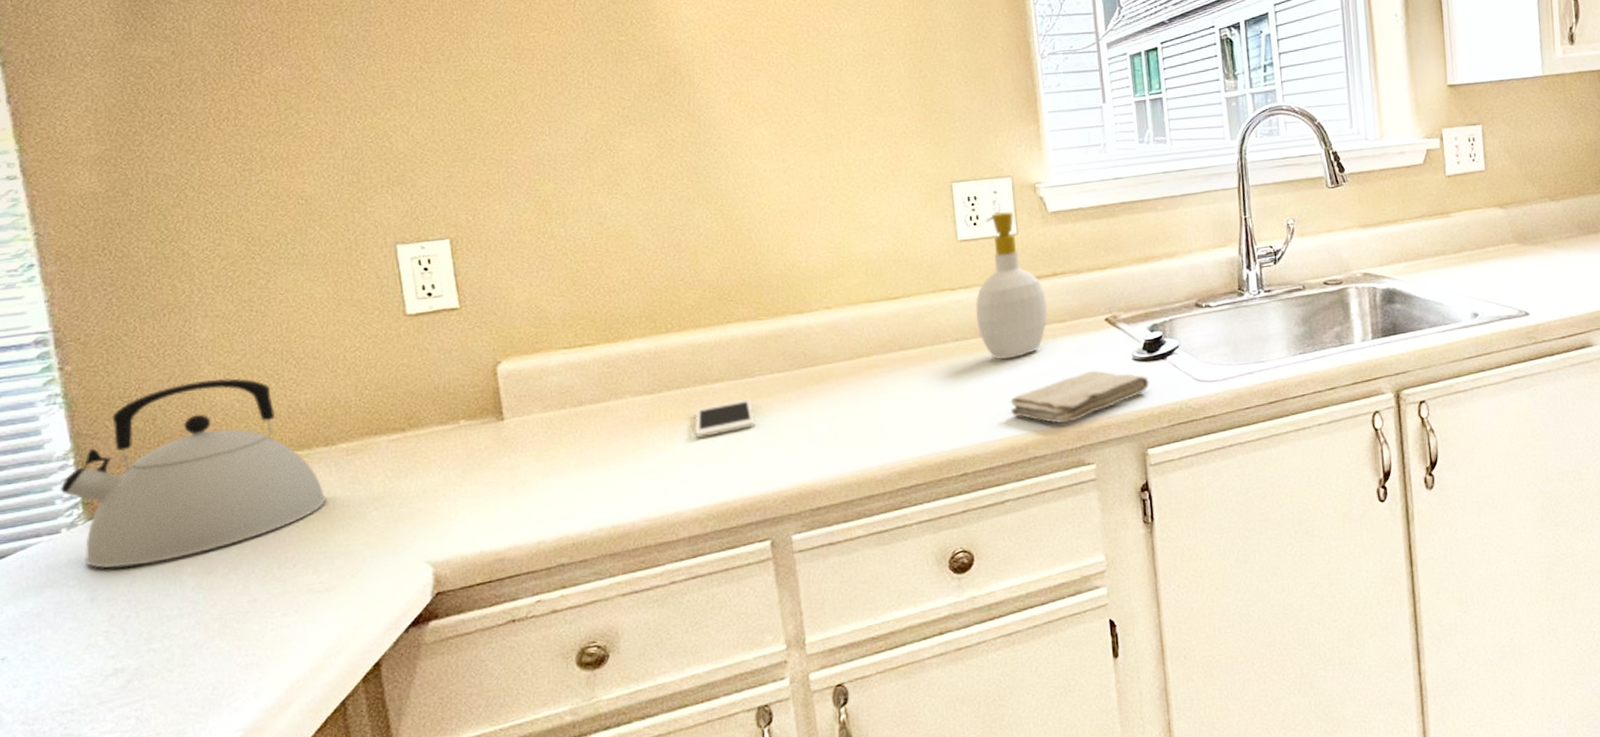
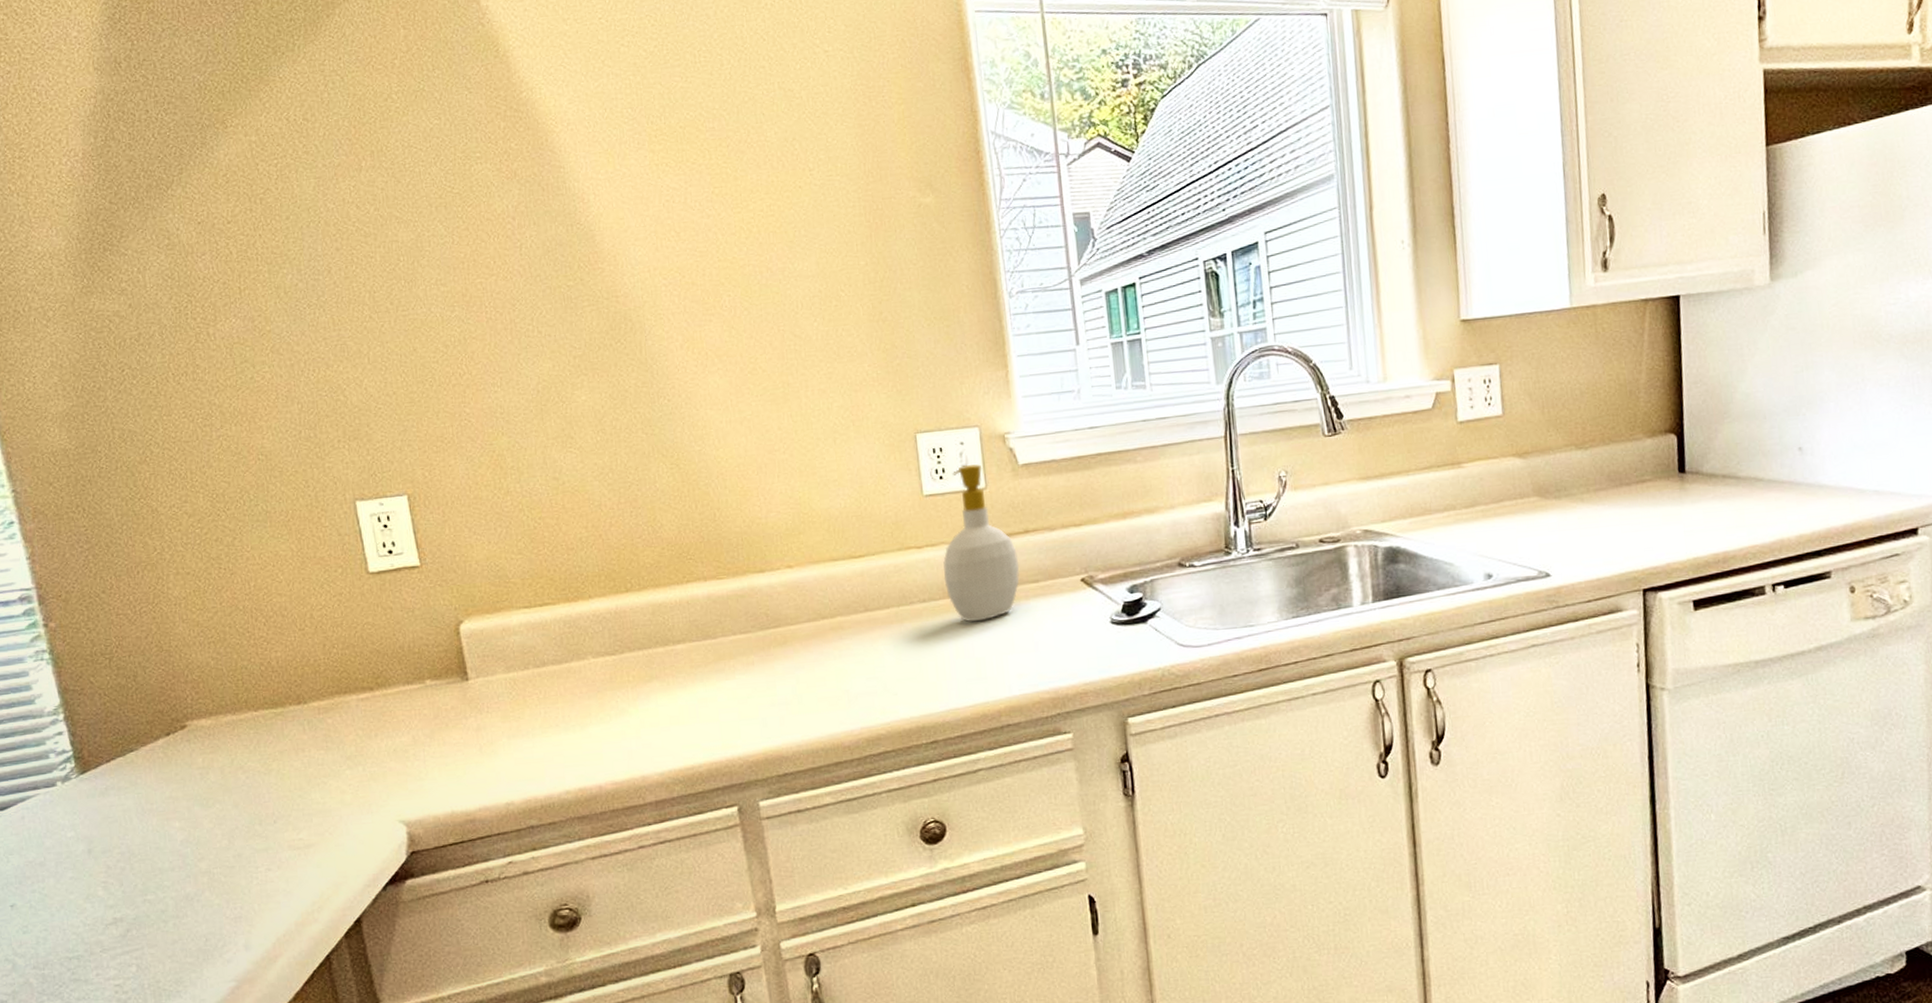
kettle: present [60,378,326,569] -> none [52,635,301,821]
cell phone: present [695,399,755,439] -> none [658,662,719,701]
washcloth: present [1010,370,1149,424] -> none [981,633,1129,690]

